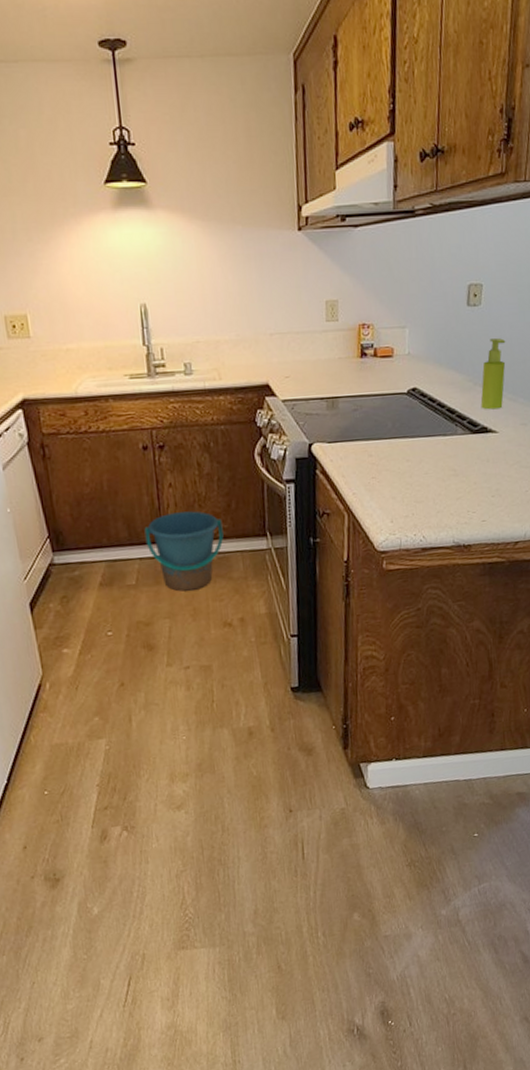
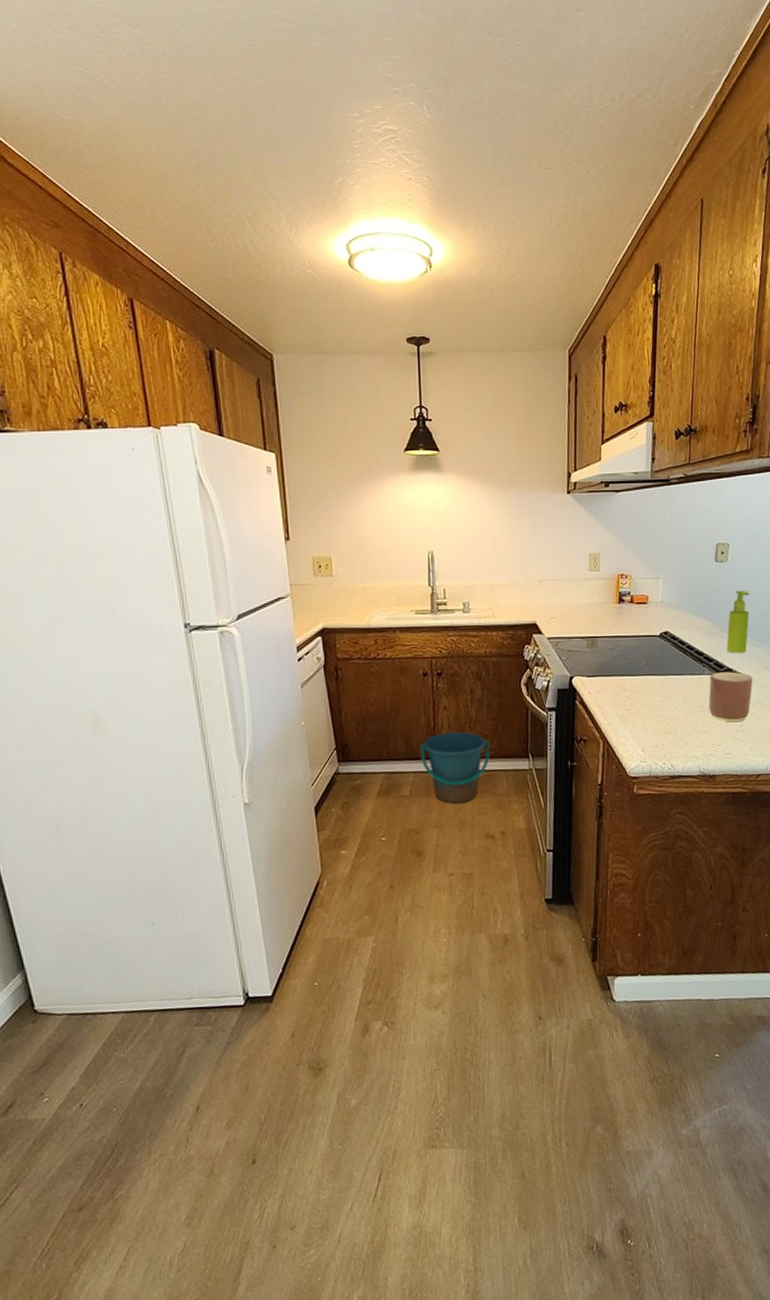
mug: none [462,430,510,487] -> present [708,671,753,723]

